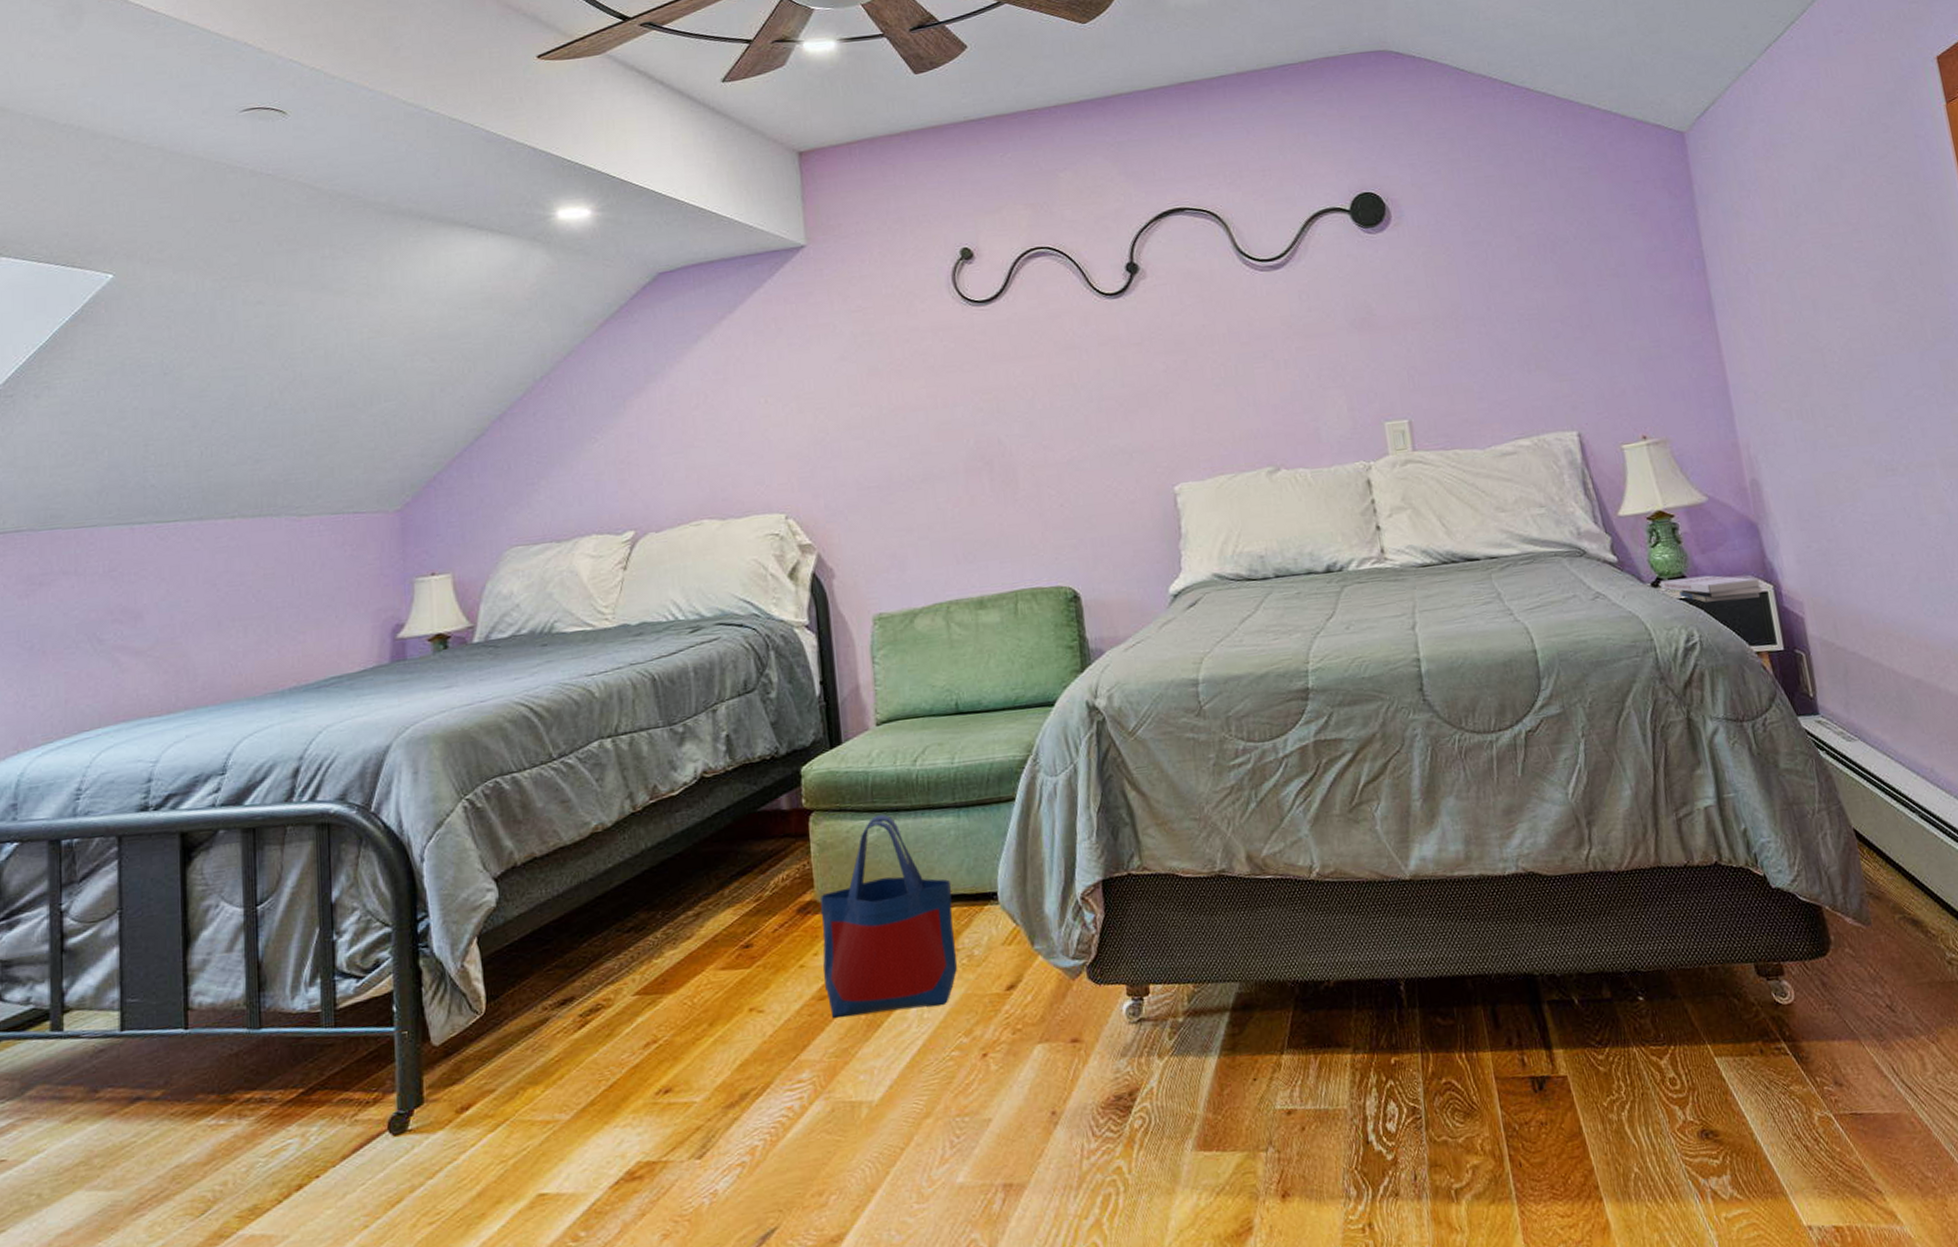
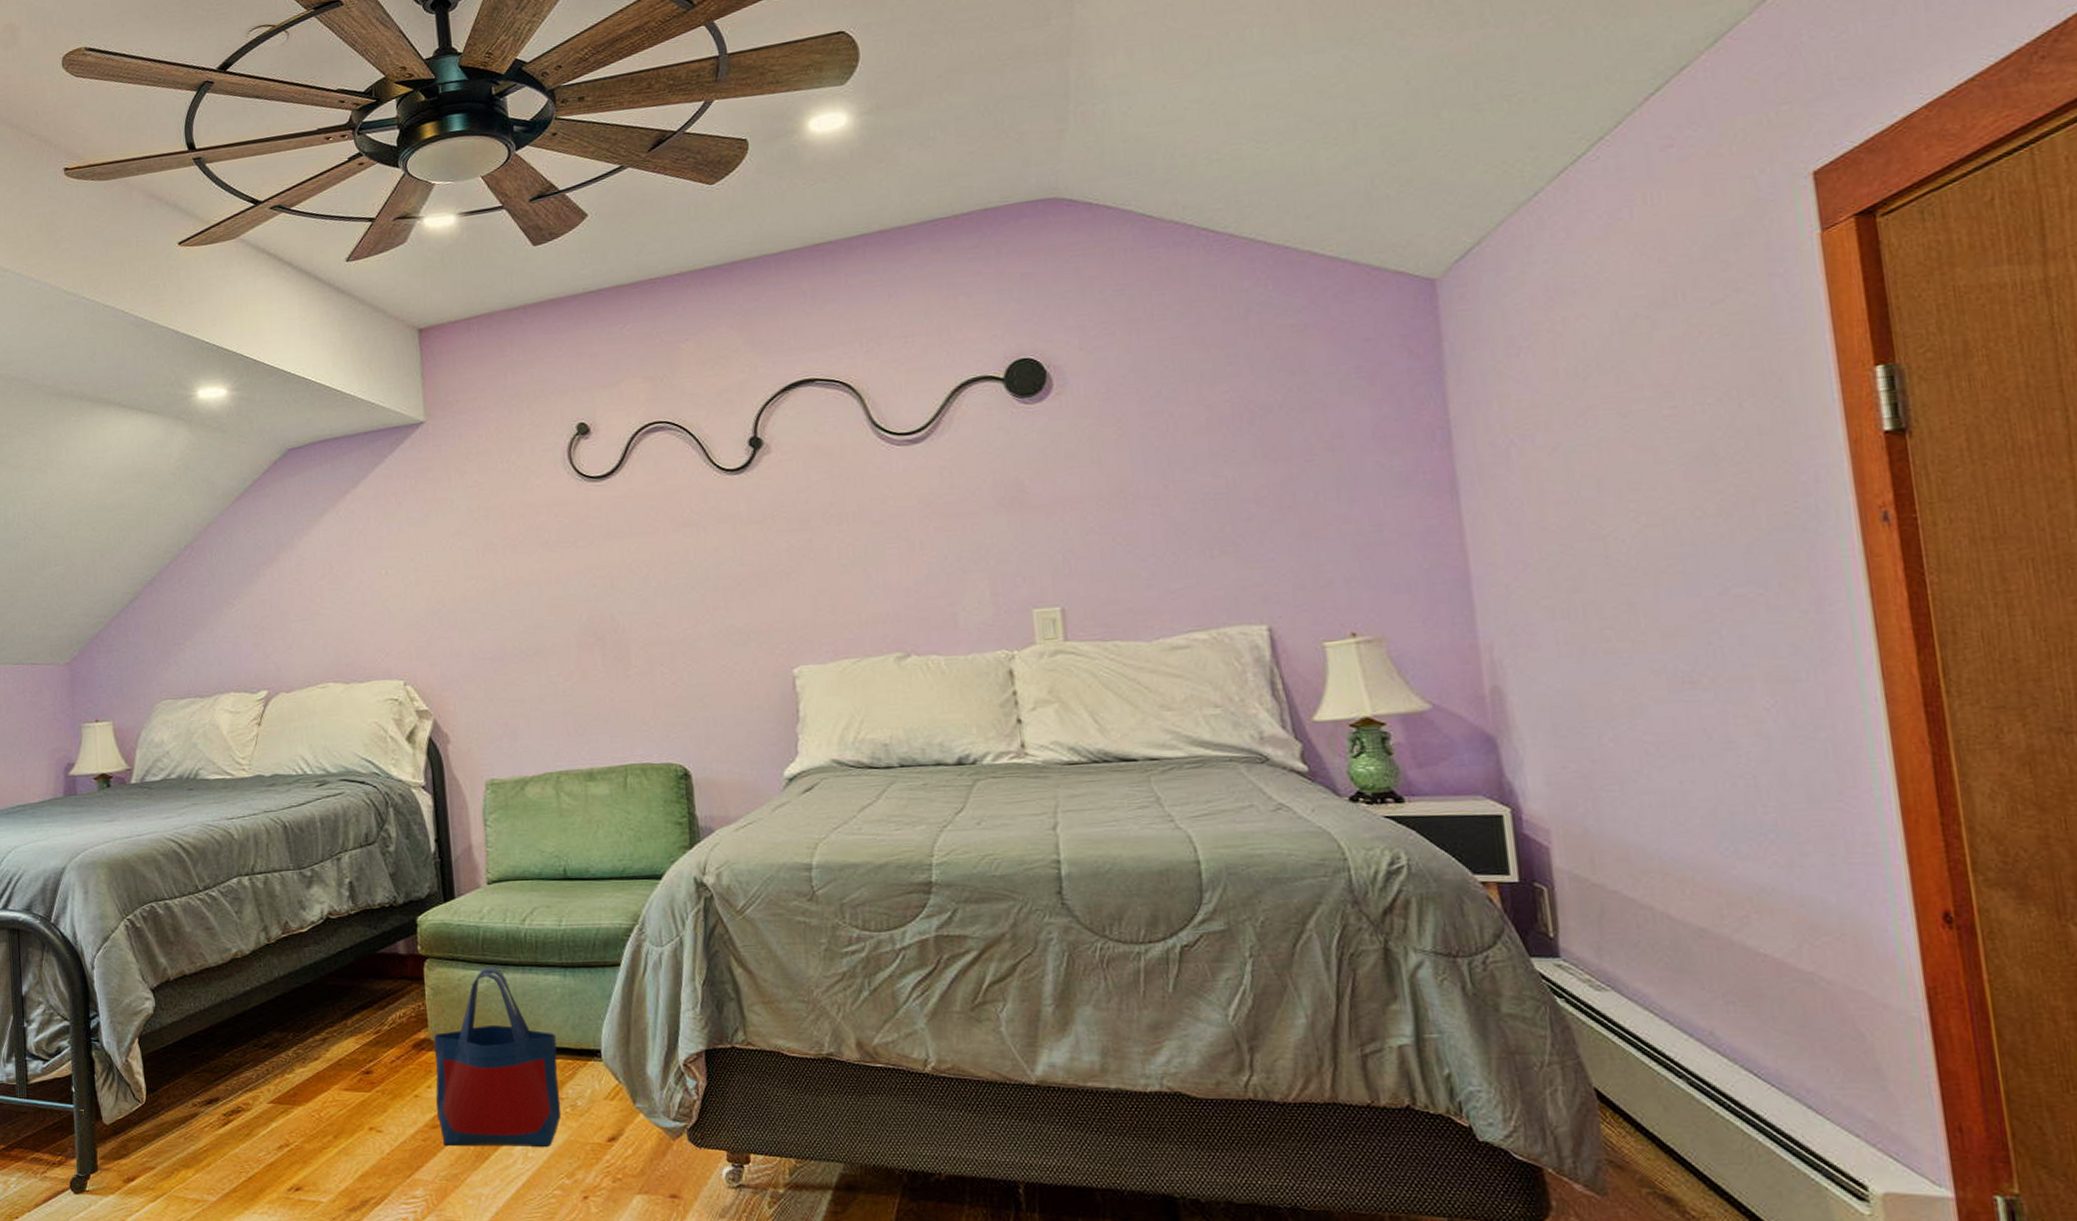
books: present [1660,575,1763,603] -> none [1361,792,1496,823]

